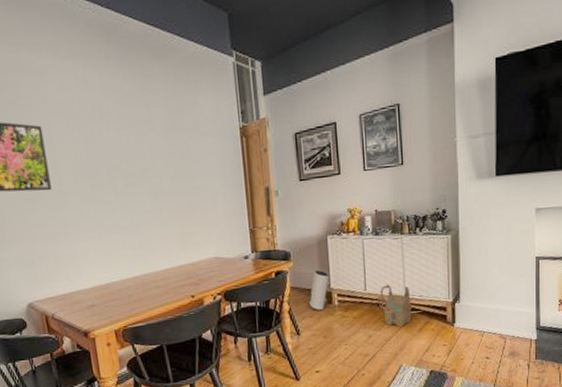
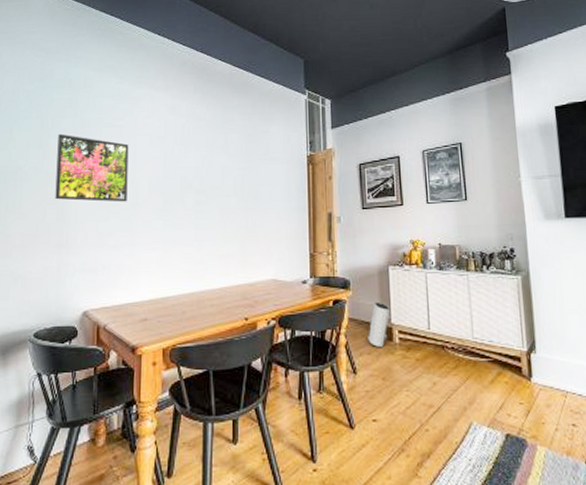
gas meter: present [376,285,413,328] -> none [441,325,482,377]

